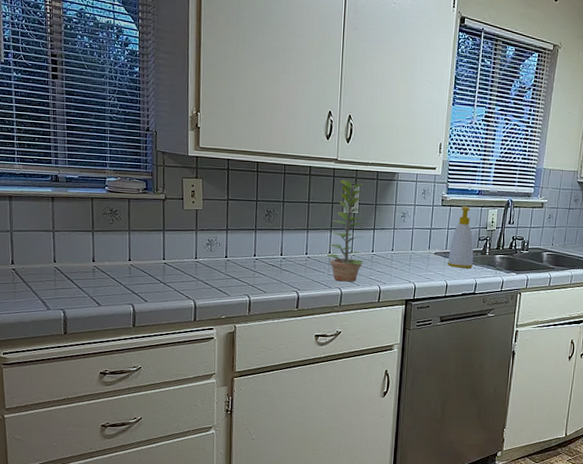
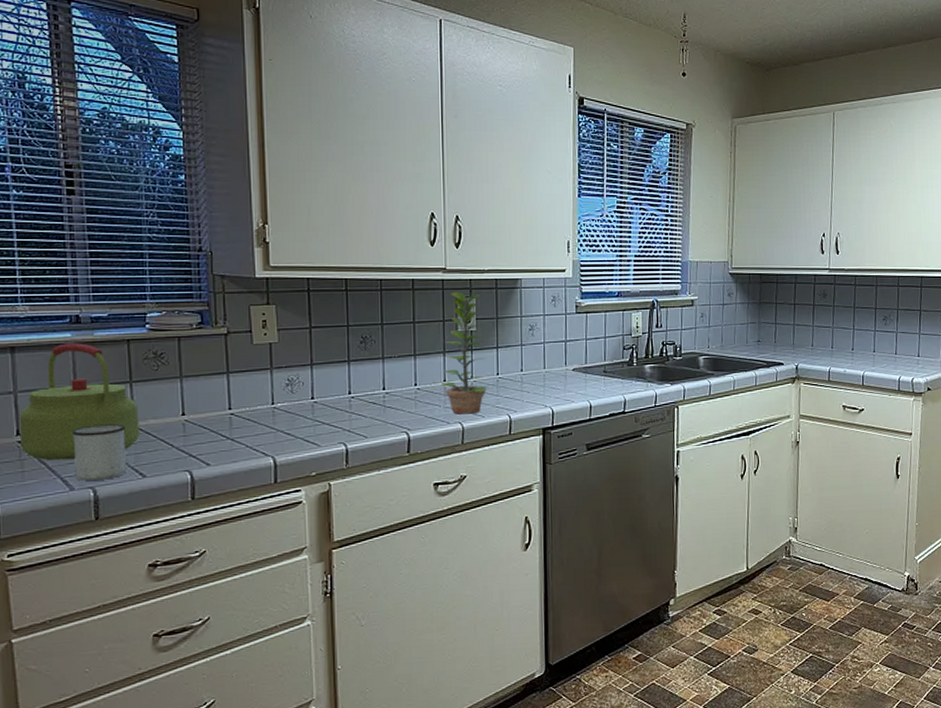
kettle: none [13,196,98,287] -> present [19,343,139,461]
mug: none [50,261,88,305] -> present [73,424,128,481]
soap bottle: present [447,206,474,269] -> none [589,312,619,384]

